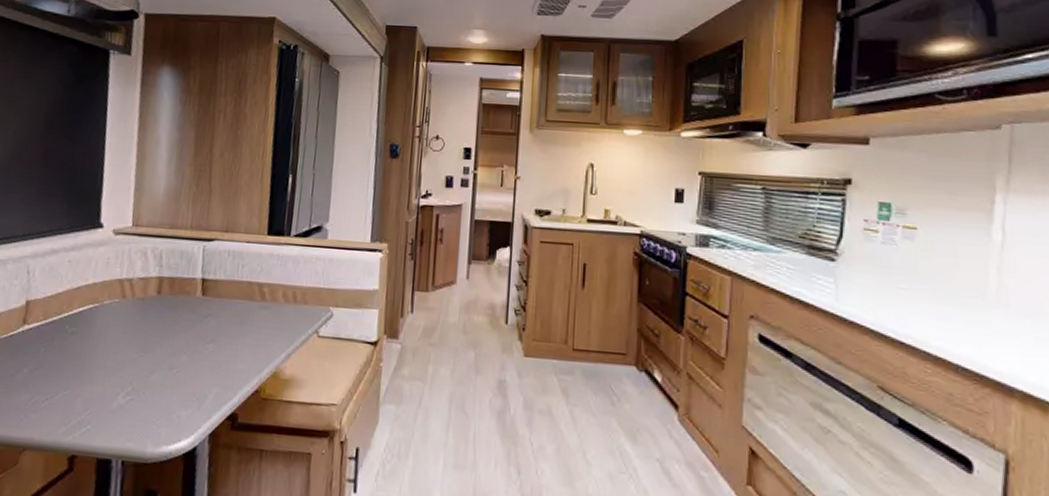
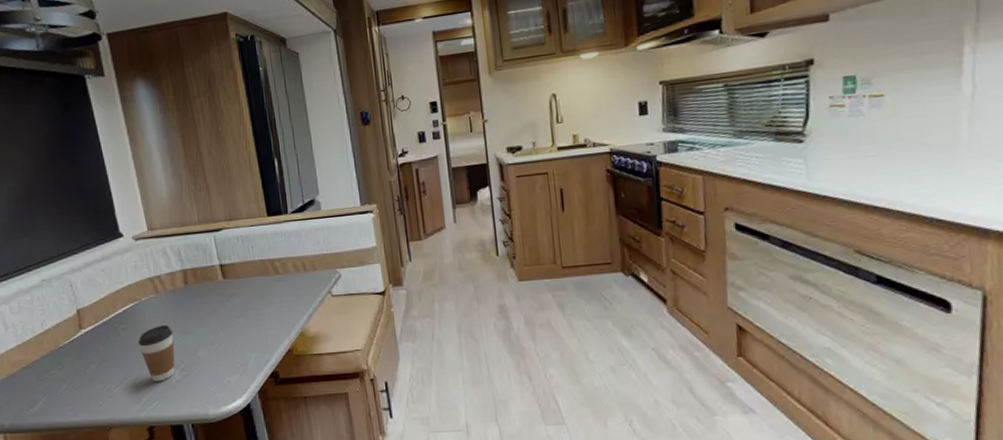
coffee cup: none [85,335,130,403] -> present [138,324,175,382]

